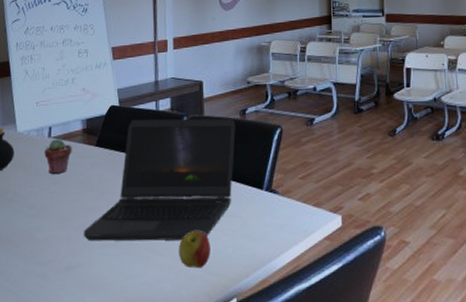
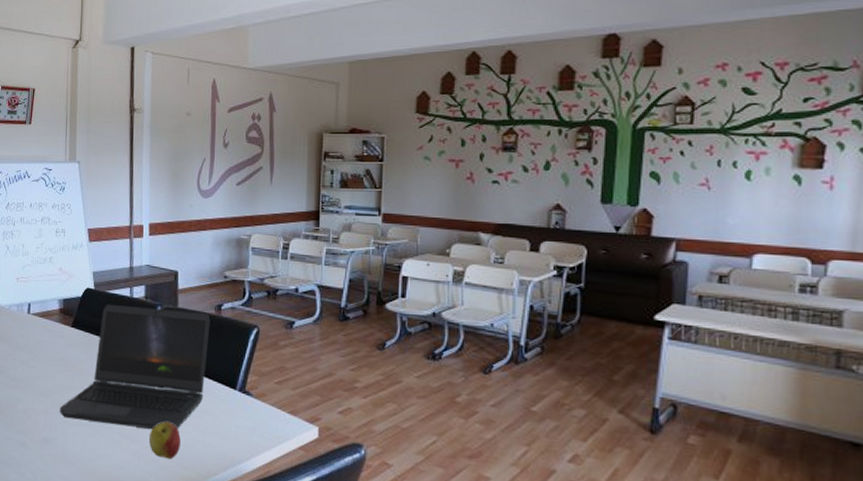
potted succulent: present [44,139,72,174] -> none [24,316,50,350]

